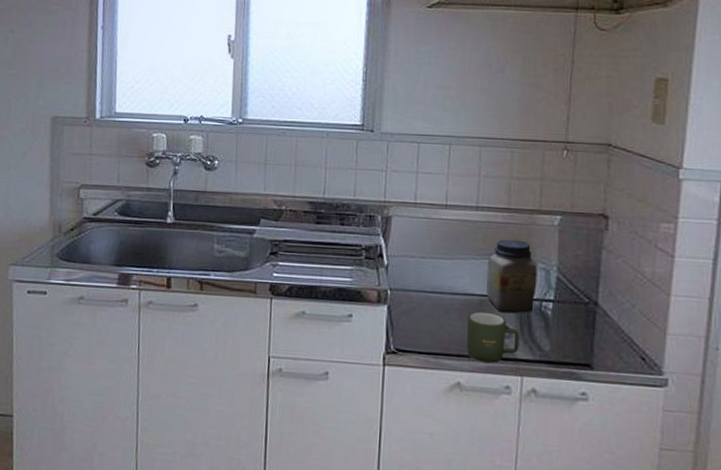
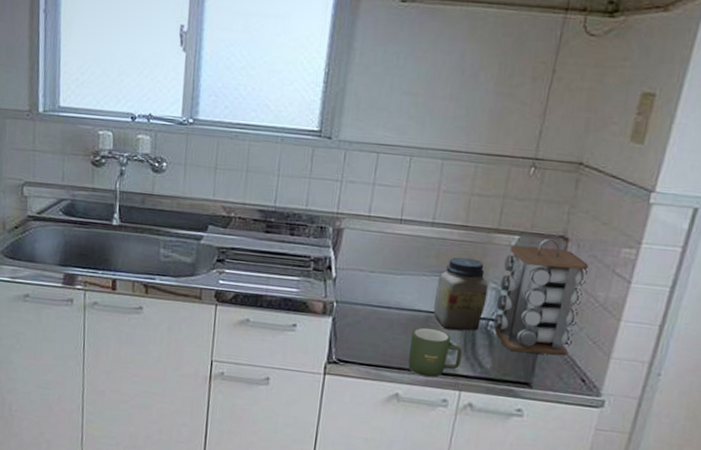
spice rack: none [546,217,631,335] -> present [493,238,587,356]

